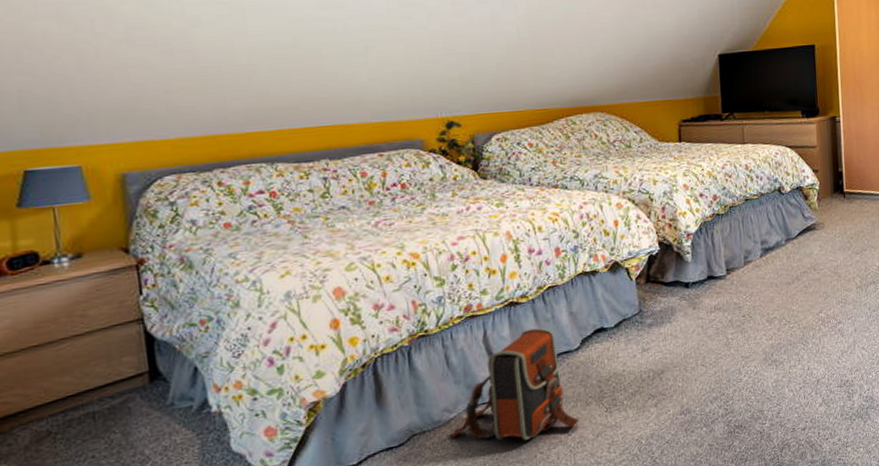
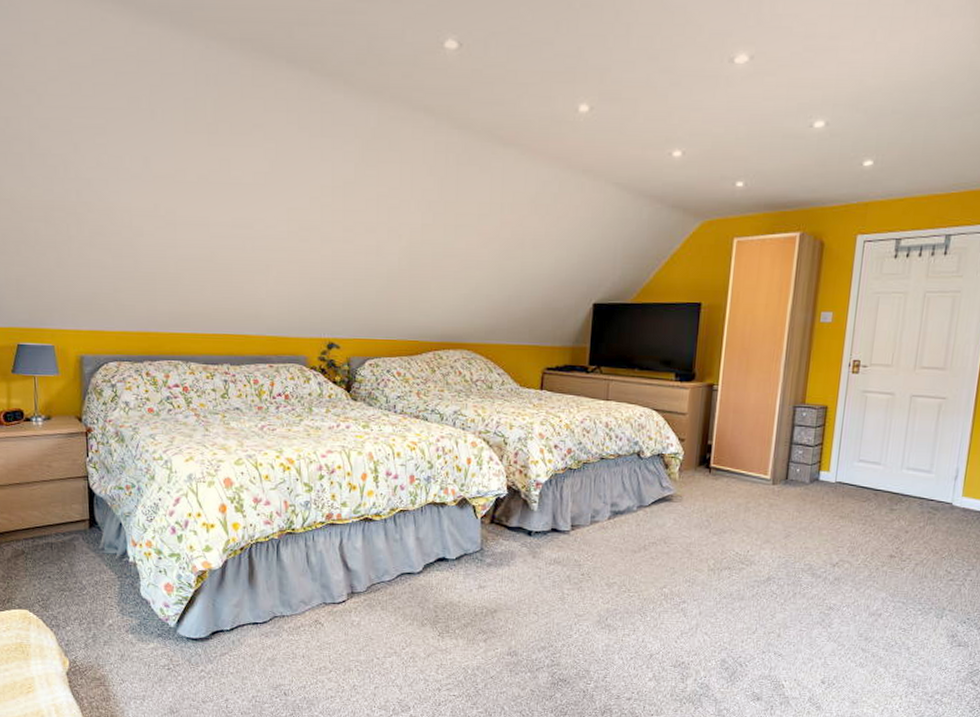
backpack: present [449,327,580,441] -> none [303,545,415,644]

